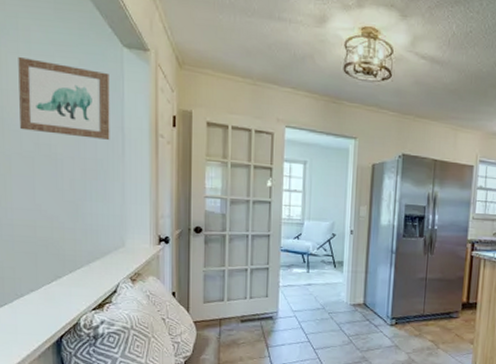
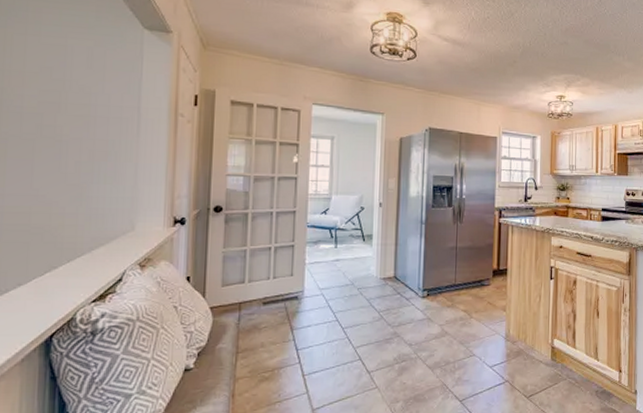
wall art: present [18,56,110,140] -> none [22,37,127,120]

